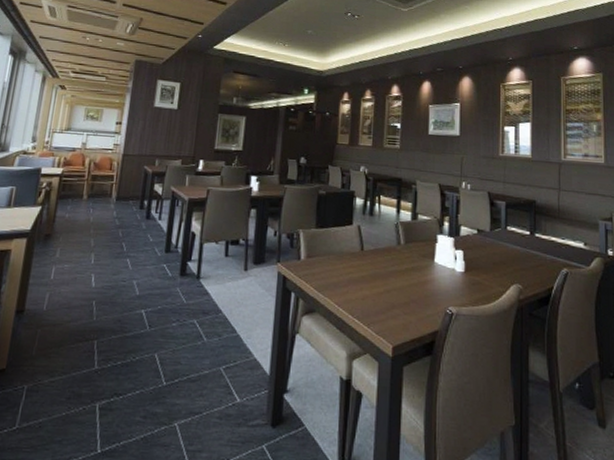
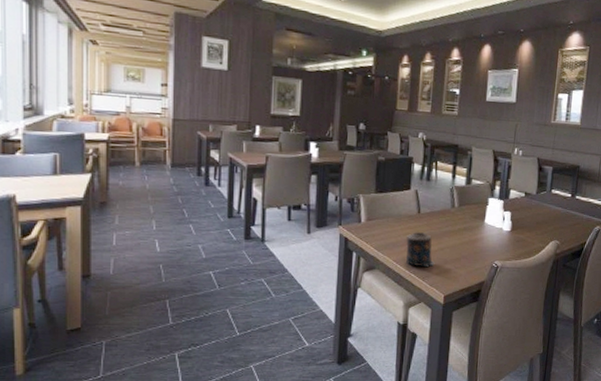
candle: none [348,271,381,311] -> present [406,232,435,267]

